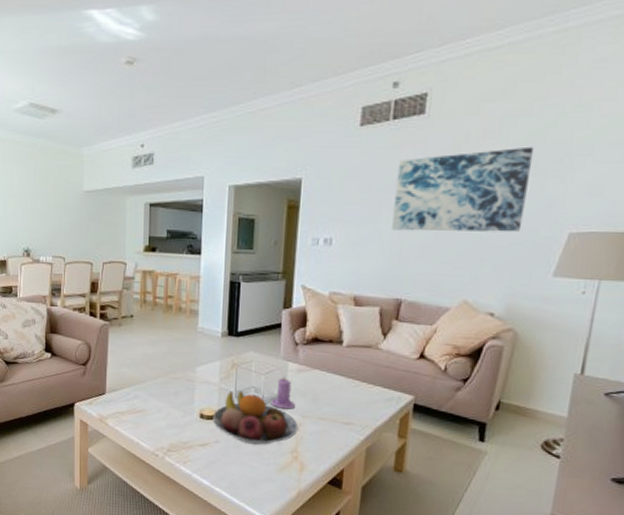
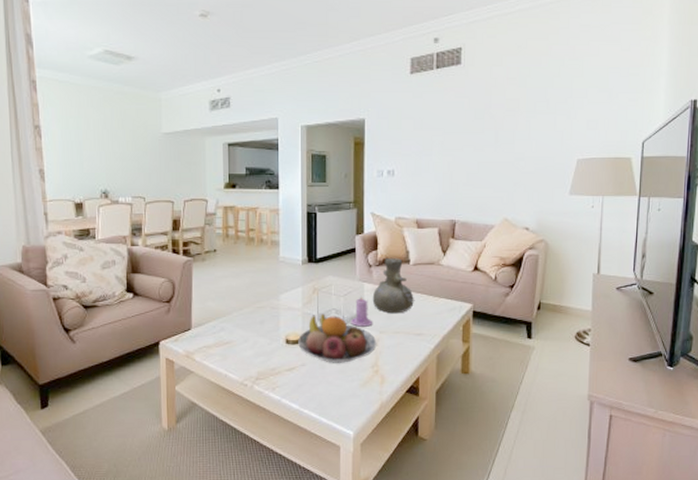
vase: none [296,337,346,399] -> present [372,258,415,314]
wall art: present [392,146,535,233] -> none [443,91,546,162]

